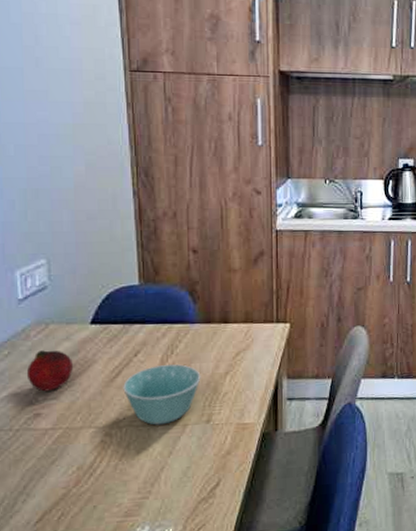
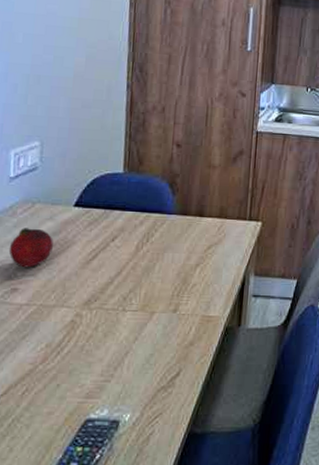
bowl: present [123,364,201,425] -> none [97,252,173,310]

